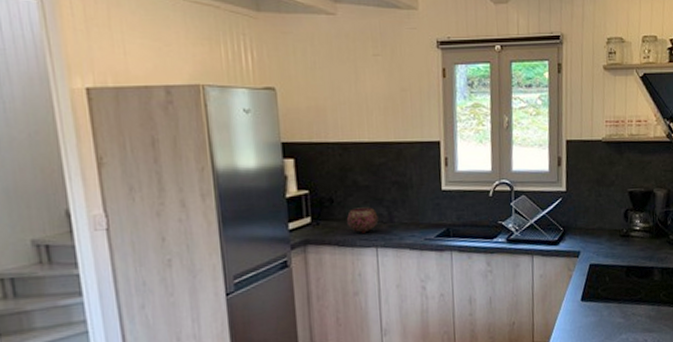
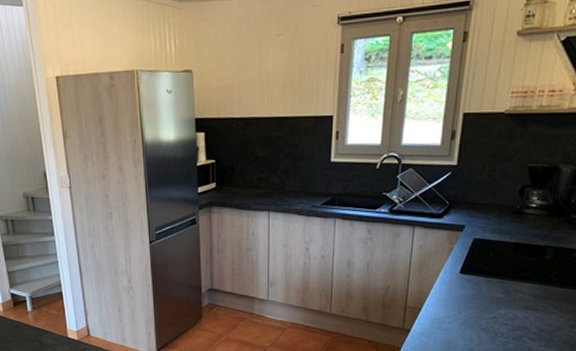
bowl: present [346,207,379,234] -> none [244,176,272,200]

